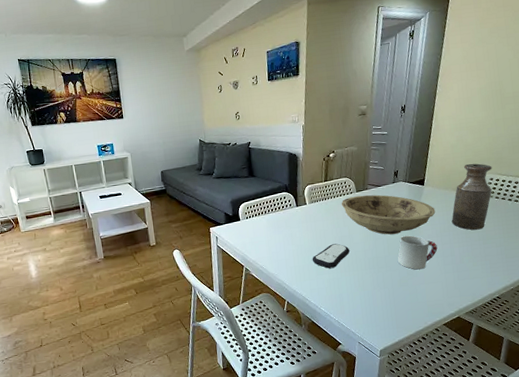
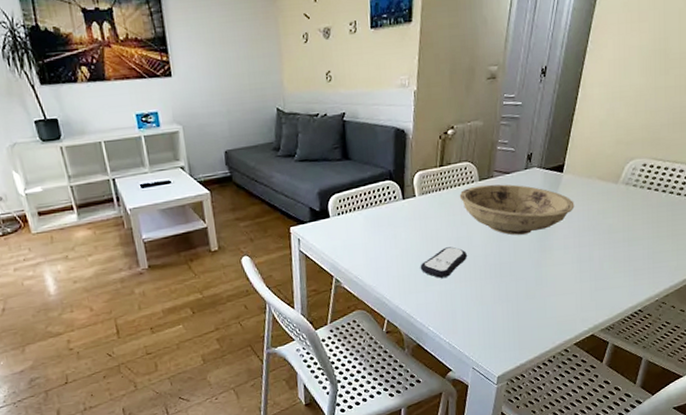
cup: present [397,235,438,270] -> none [524,236,574,279]
bottle: present [451,163,492,230] -> none [592,144,647,229]

